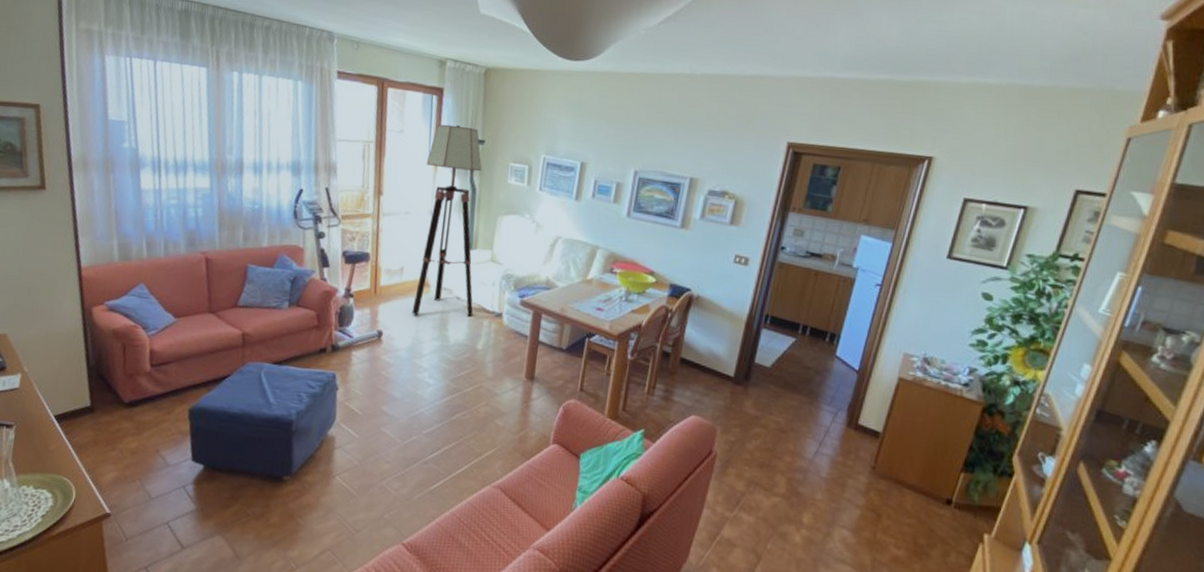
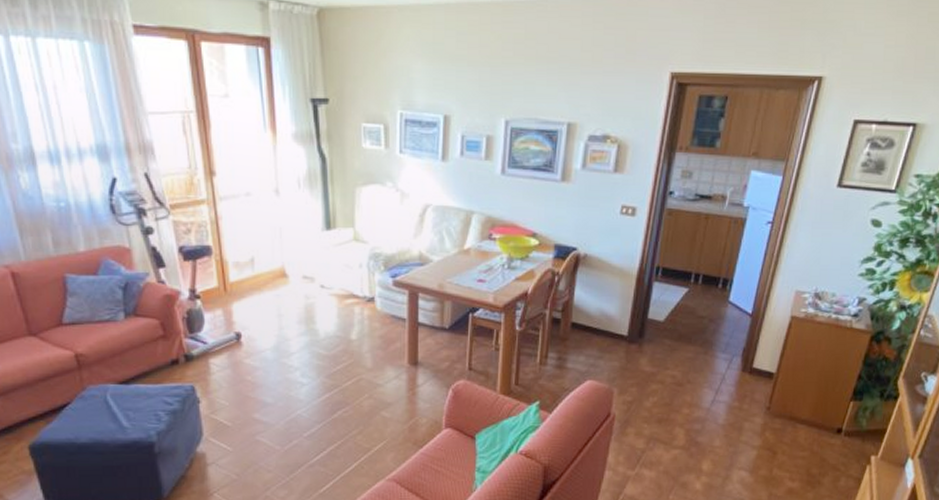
floor lamp: present [412,124,482,316] -> none [262,82,342,310]

